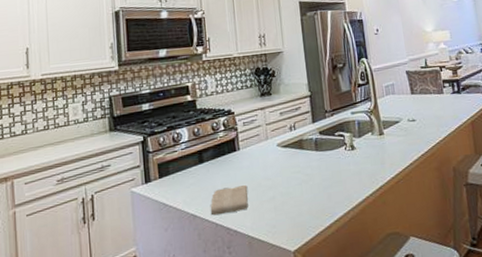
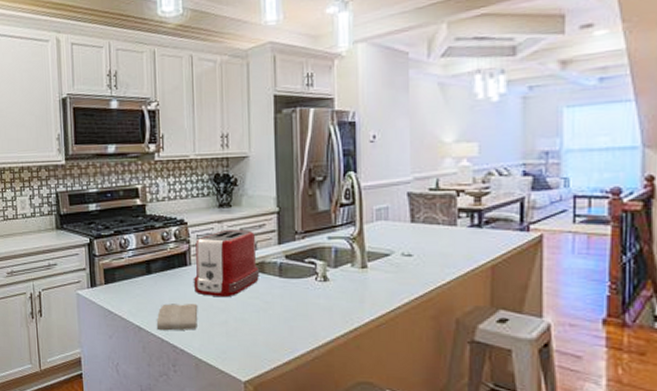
toaster: none [242,113,300,176] -> present [193,230,260,298]

